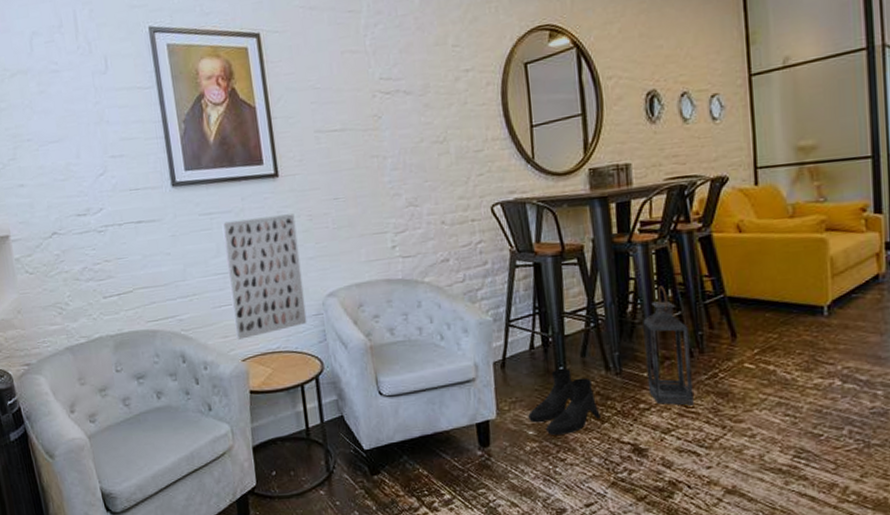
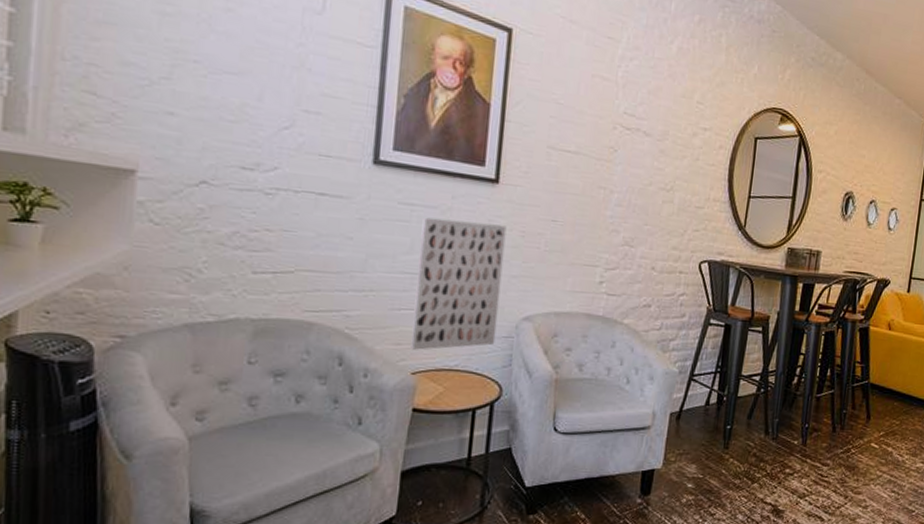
boots: present [528,369,601,435] -> none [690,428,753,490]
lantern: present [643,286,694,406] -> none [795,364,837,475]

